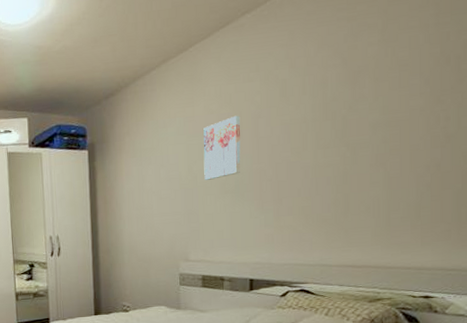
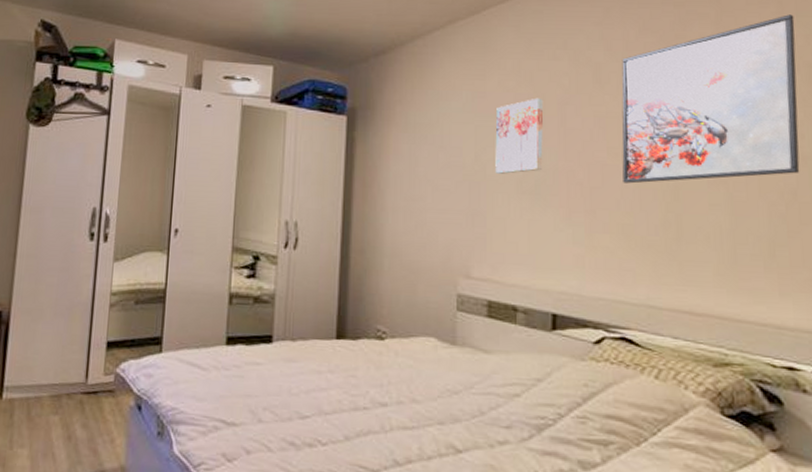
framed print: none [303,14,449,175] -> present [622,14,800,184]

